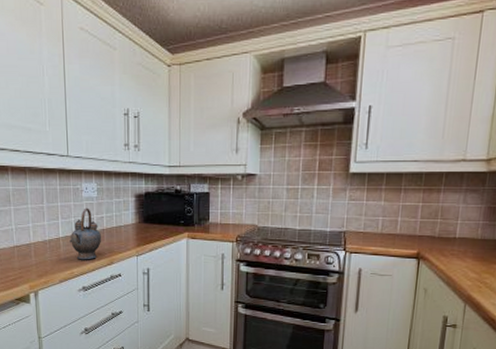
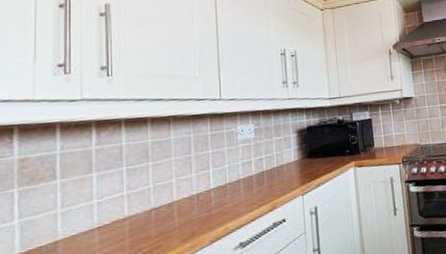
teapot: present [70,208,102,260] -> none [223,151,262,212]

